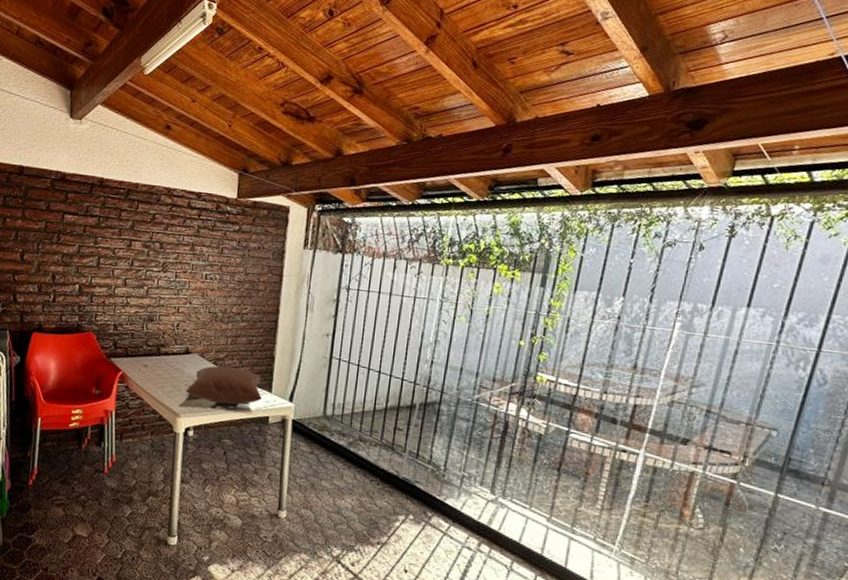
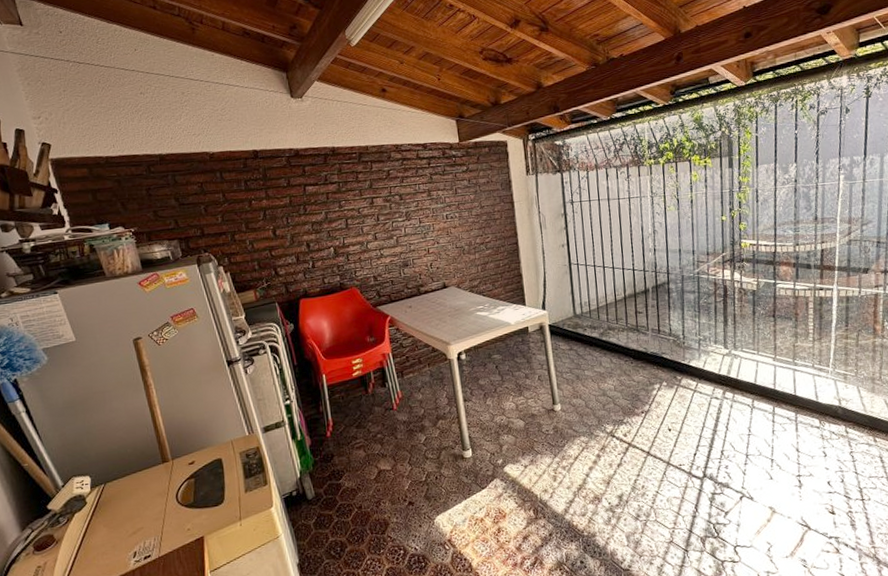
cushion: present [186,365,262,405] -> none [451,290,519,326]

